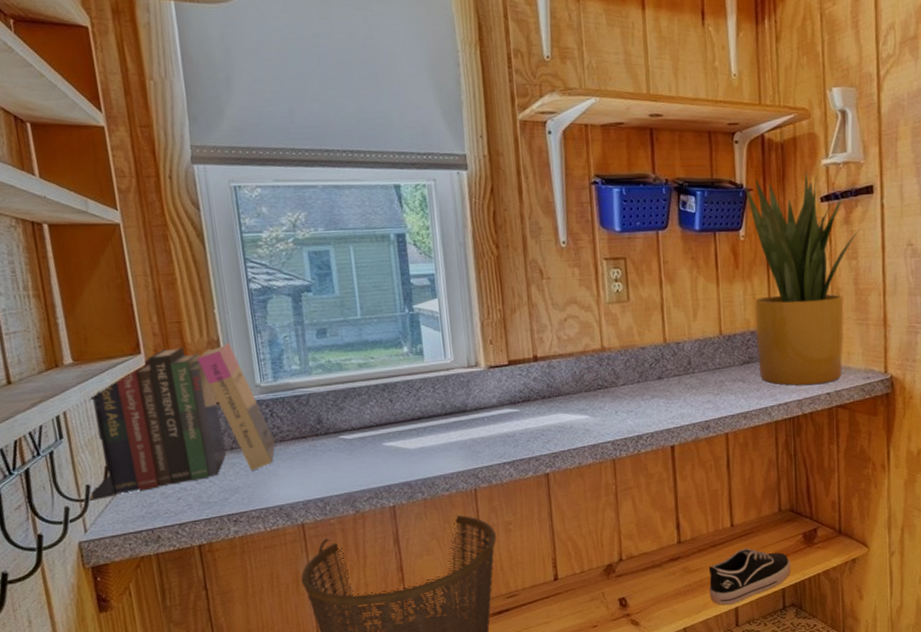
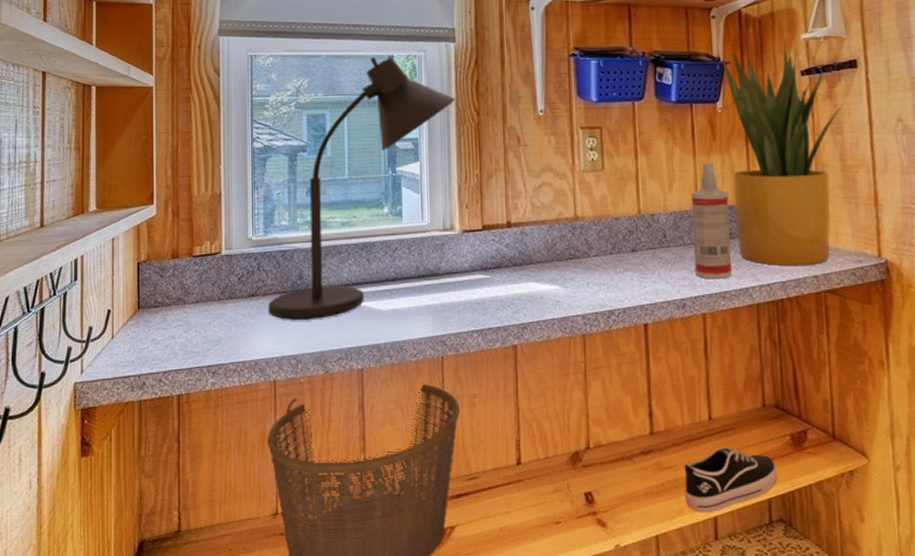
books: present [89,342,276,501] -> none [90,196,259,342]
desk lamp: none [286,186,473,465] -> present [268,56,456,320]
spray bottle: none [715,290,752,401] -> present [691,162,732,279]

